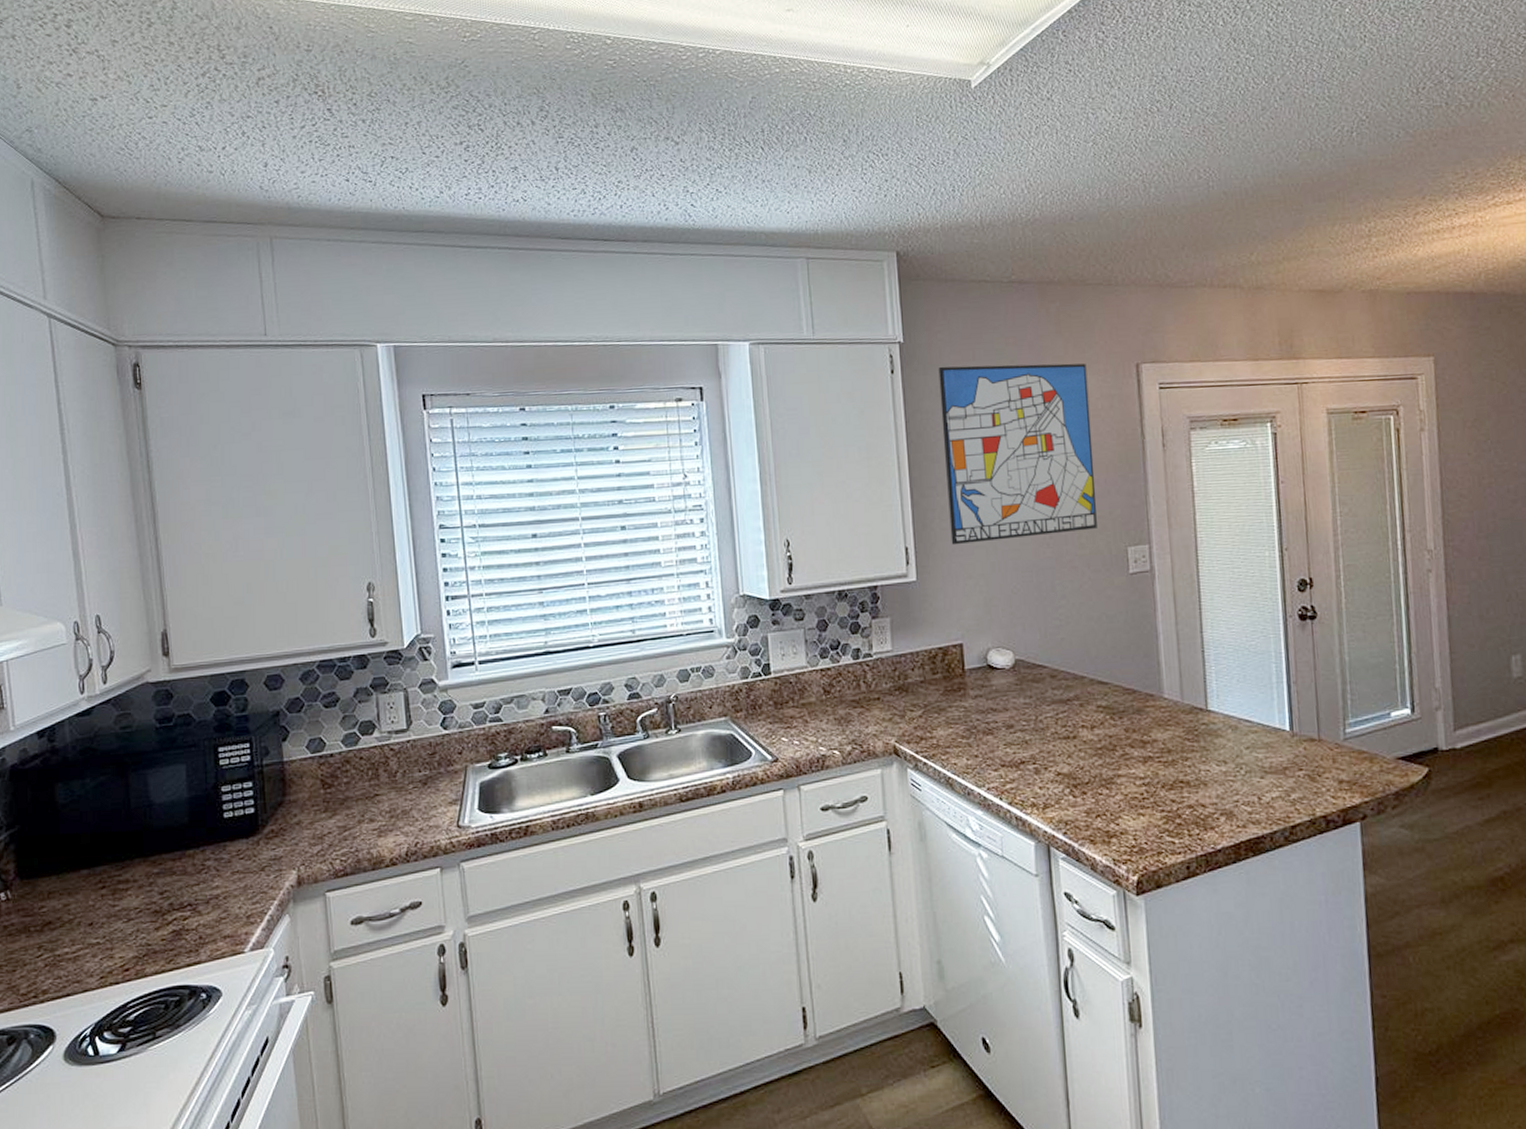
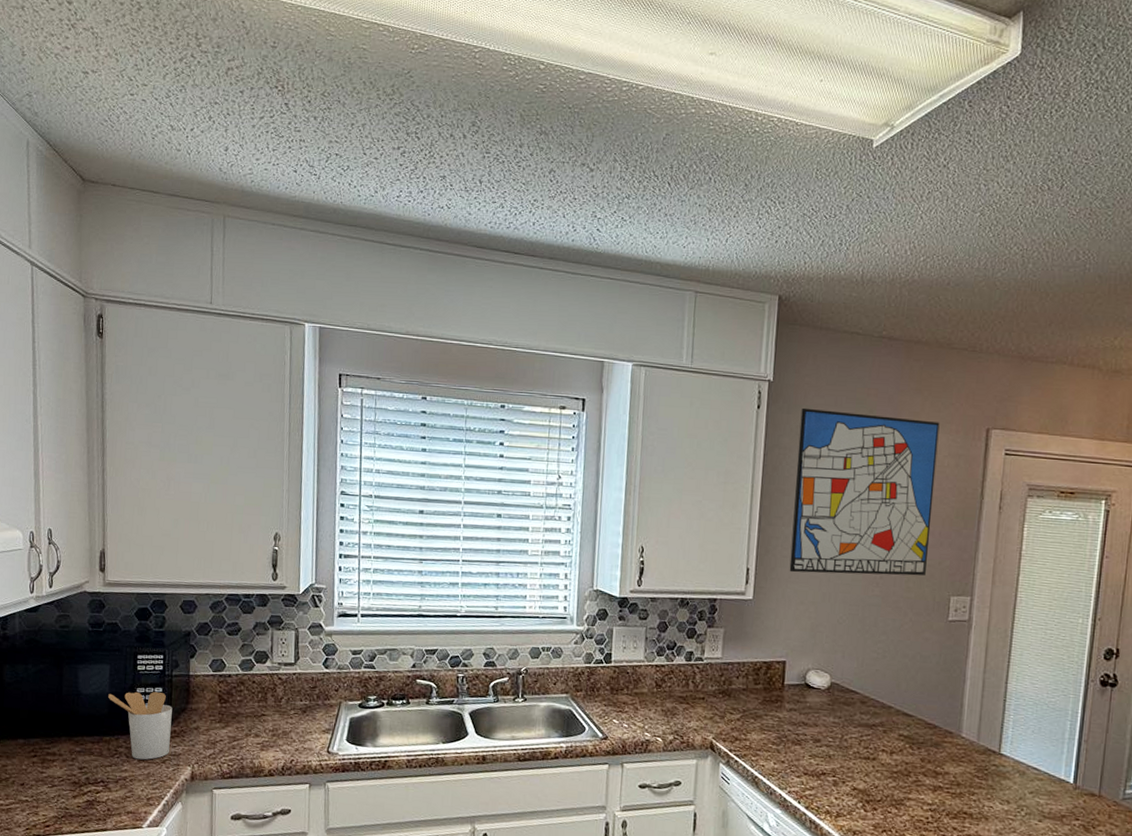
utensil holder: none [187,788,268,872] -> present [108,691,173,760]

